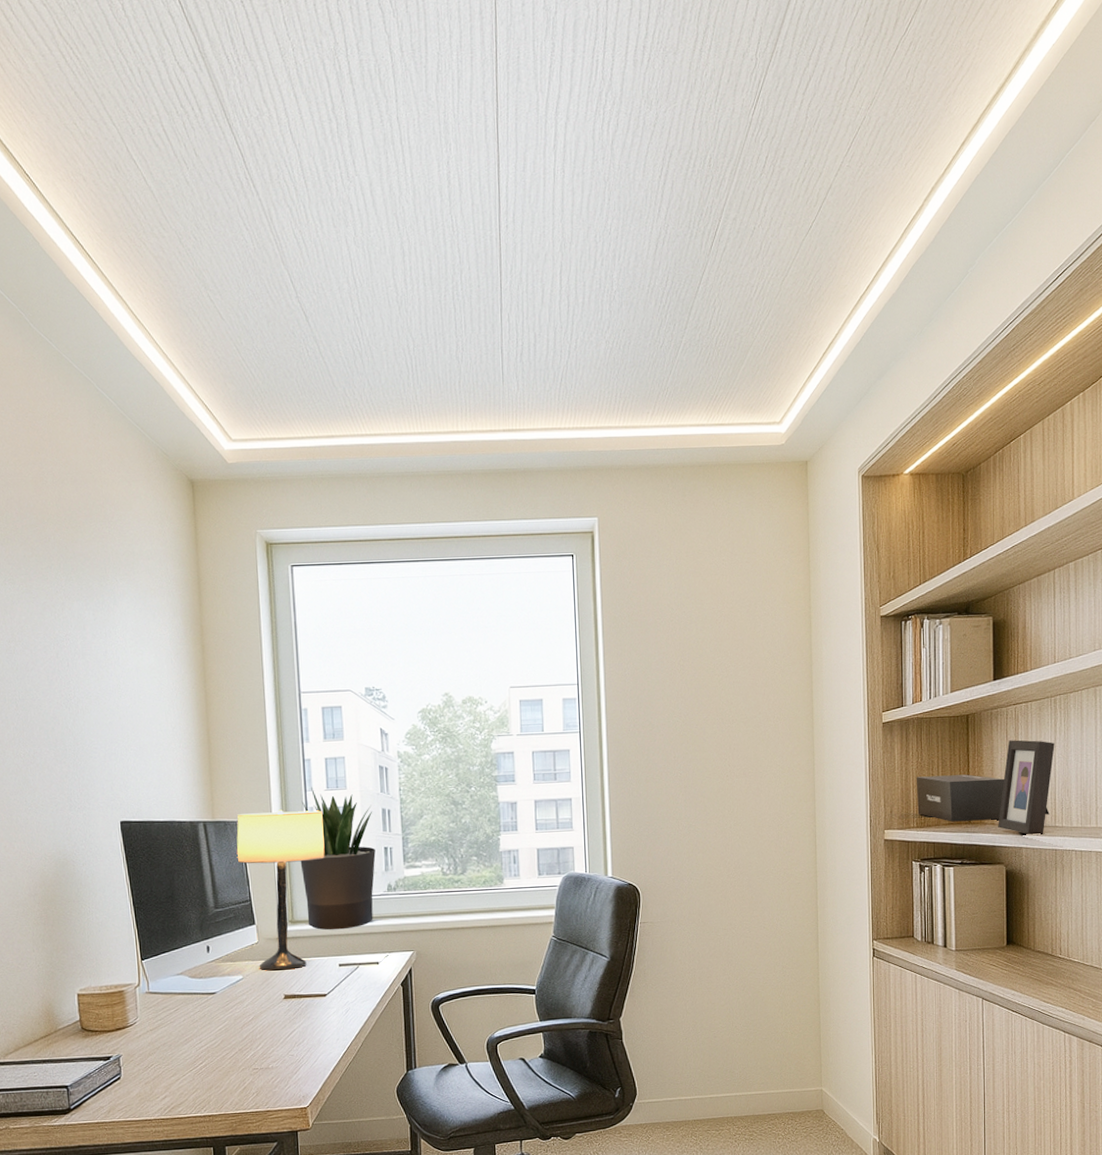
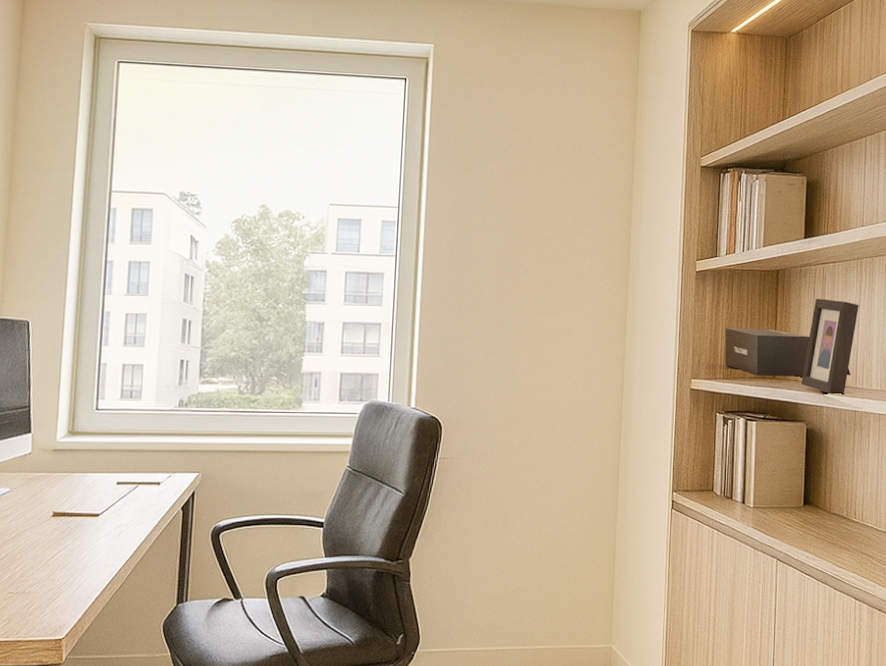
table lamp: present [236,810,325,971] -> none [19,312,119,485]
planter: present [300,787,376,931] -> none [88,290,173,445]

